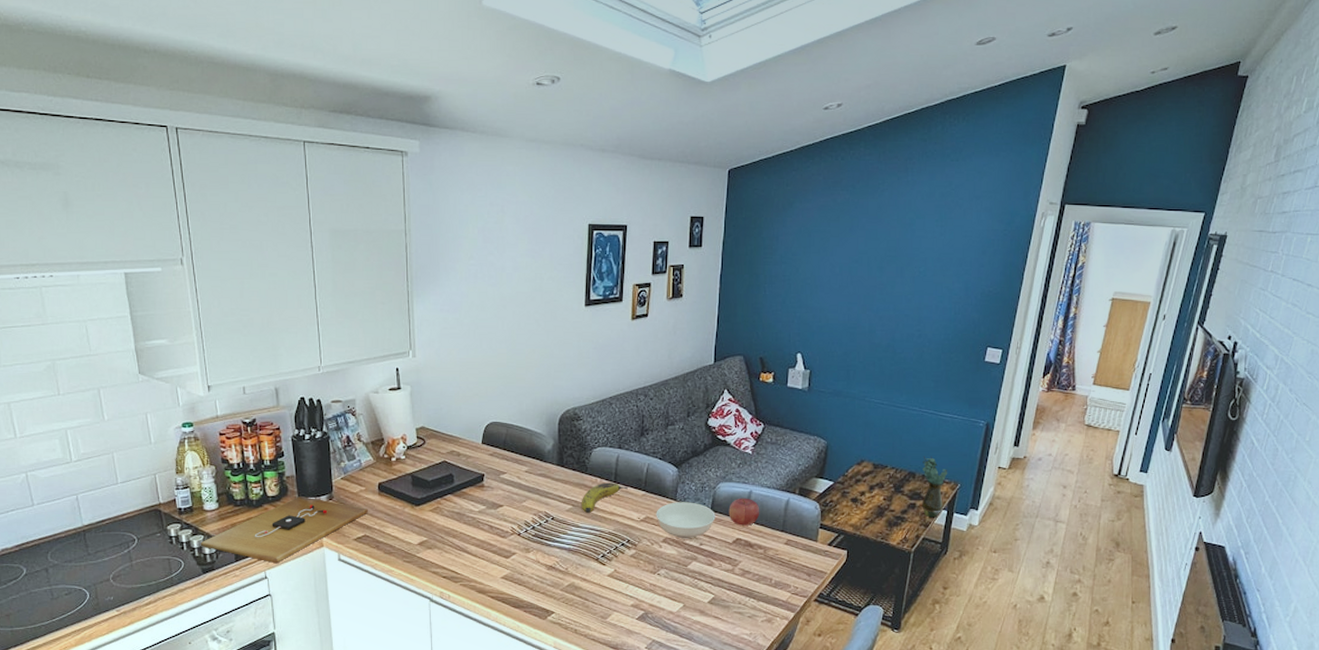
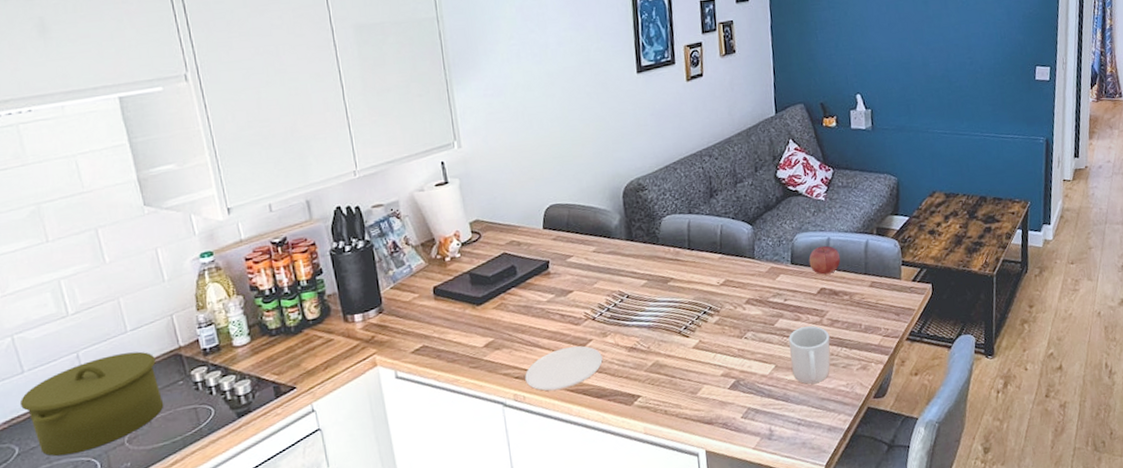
cooking pot: none [29,502,143,582] -> present [19,351,163,456]
cutting board: present [200,496,368,564] -> none [232,313,424,394]
plate: none [452,556,523,594] -> present [525,346,603,391]
fruit: present [581,482,628,513] -> none [656,250,703,286]
bowl: present [656,502,716,539] -> none [735,258,797,297]
mug: none [698,572,739,627] -> present [788,325,831,384]
vase: present [922,456,948,518] -> none [991,178,1018,239]

